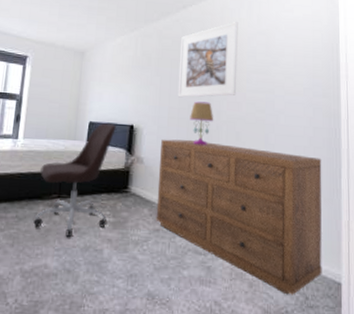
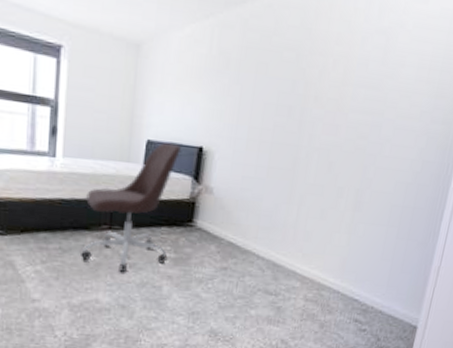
dresser: present [156,139,322,295] -> none [224,166,425,336]
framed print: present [177,22,238,98] -> none [261,12,353,116]
table lamp: present [190,101,214,145] -> none [274,120,304,176]

